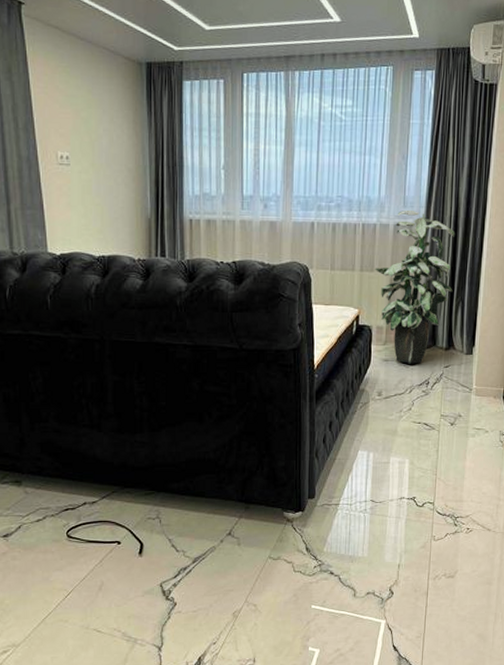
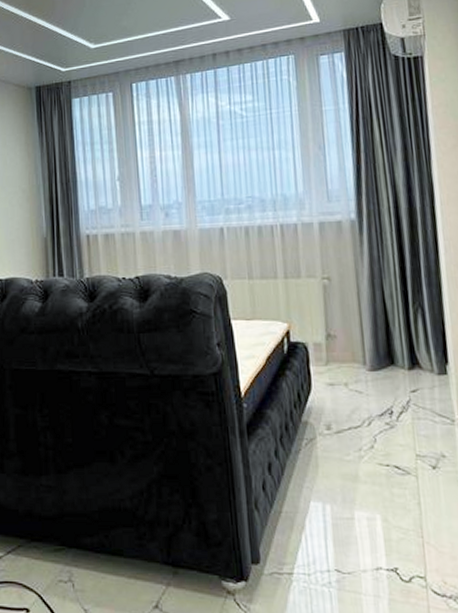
indoor plant: present [374,209,455,364] -> none [301,204,407,388]

